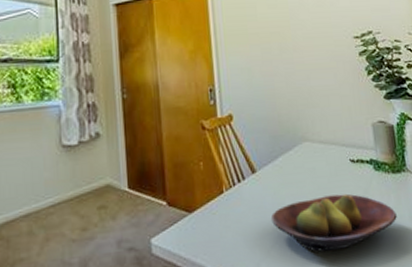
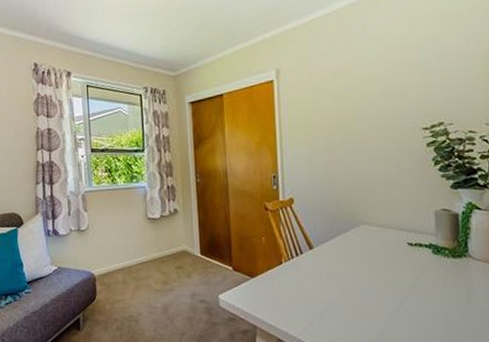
fruit bowl: present [271,193,397,252] -> none [326,273,453,321]

